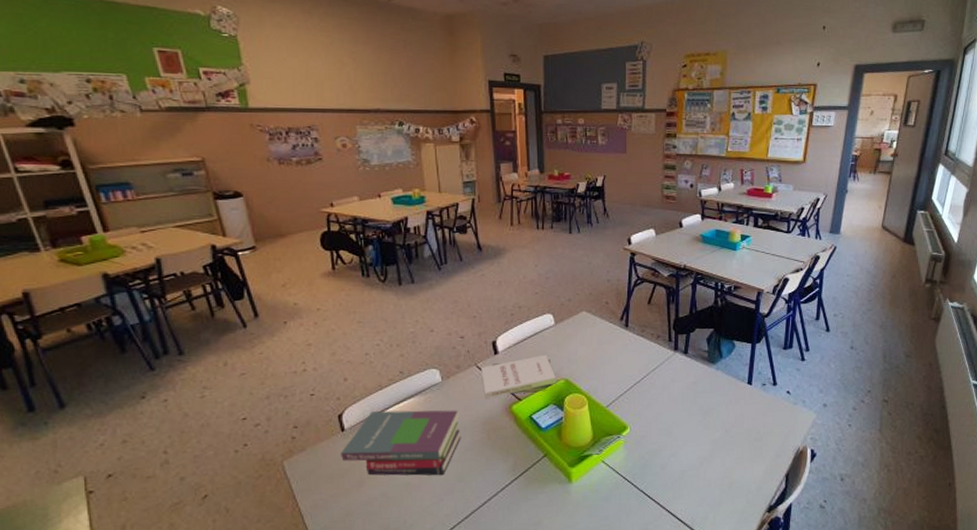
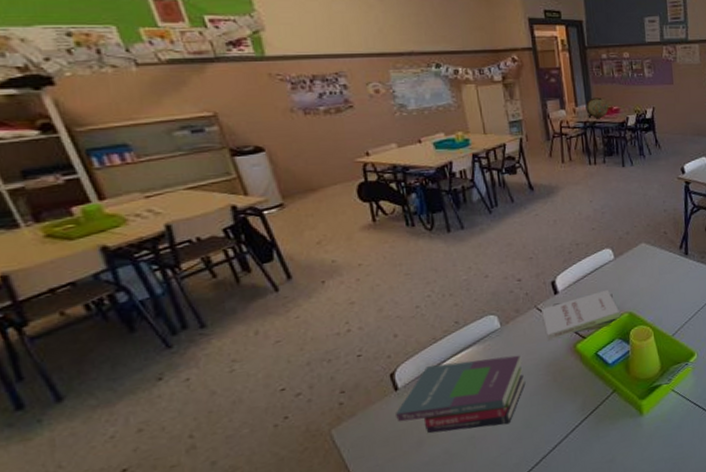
globe: none [538,162,560,183] -> present [585,97,609,119]

